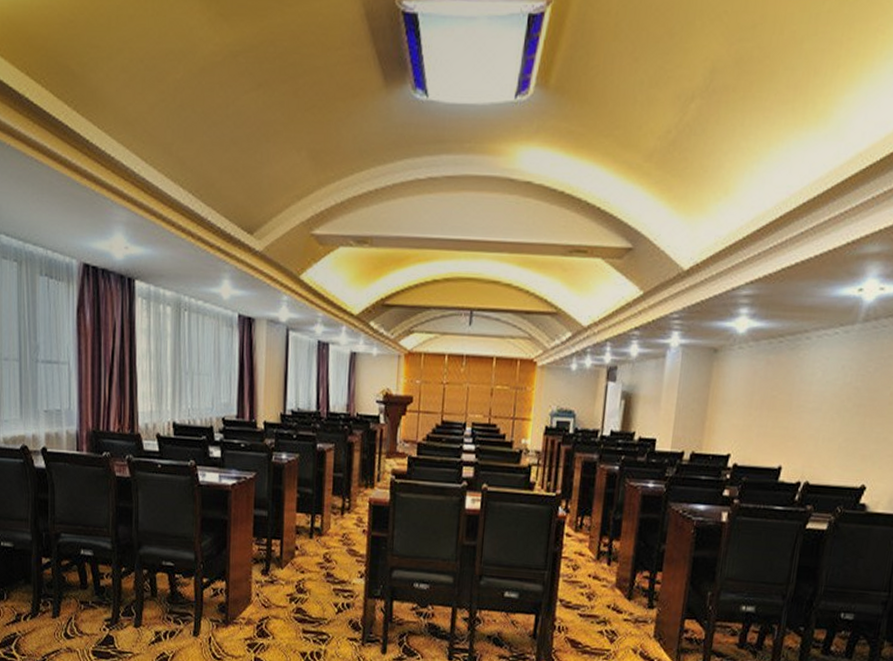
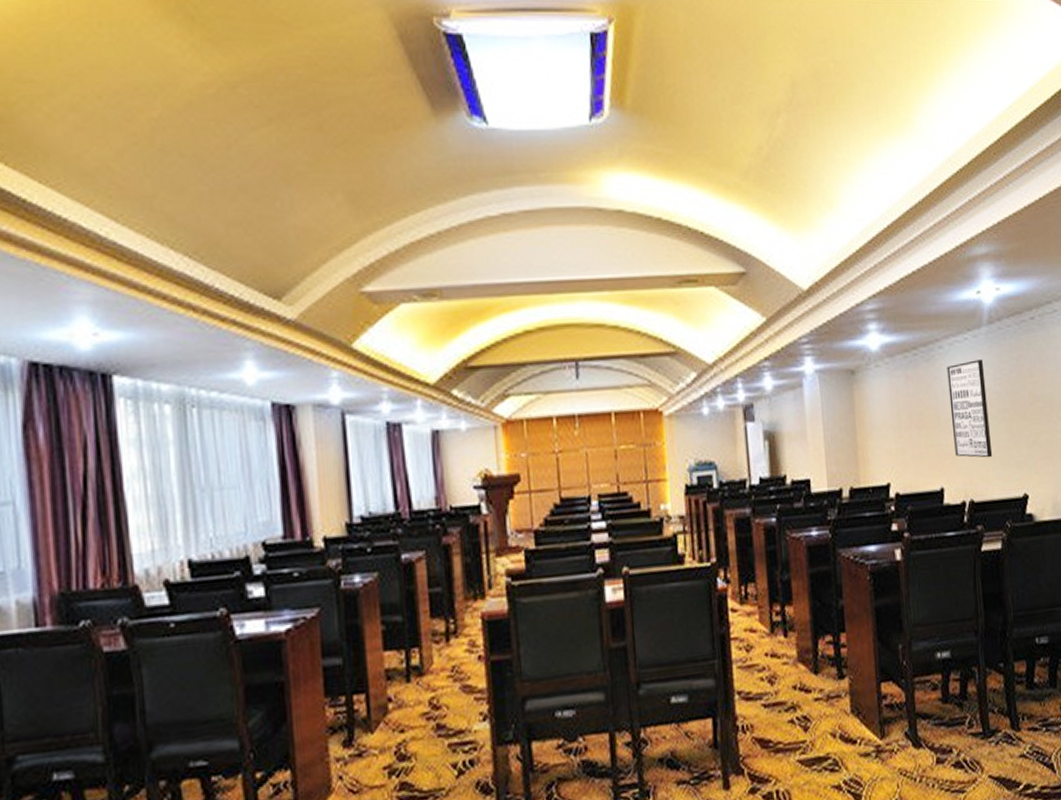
wall art: none [800,354,850,447] -> present [947,359,993,458]

